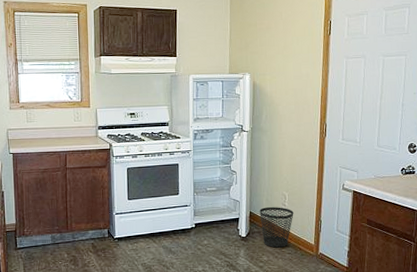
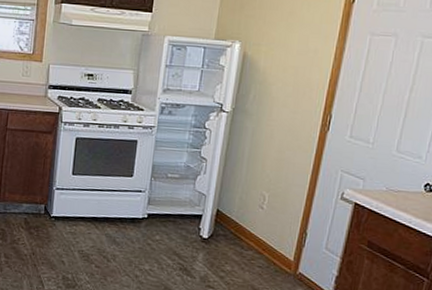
wastebasket: present [259,207,294,248] -> none [228,207,273,259]

